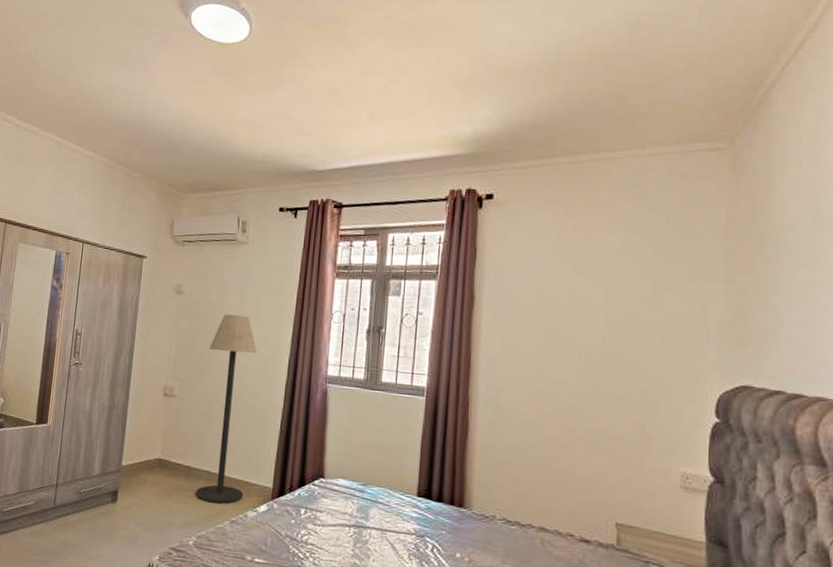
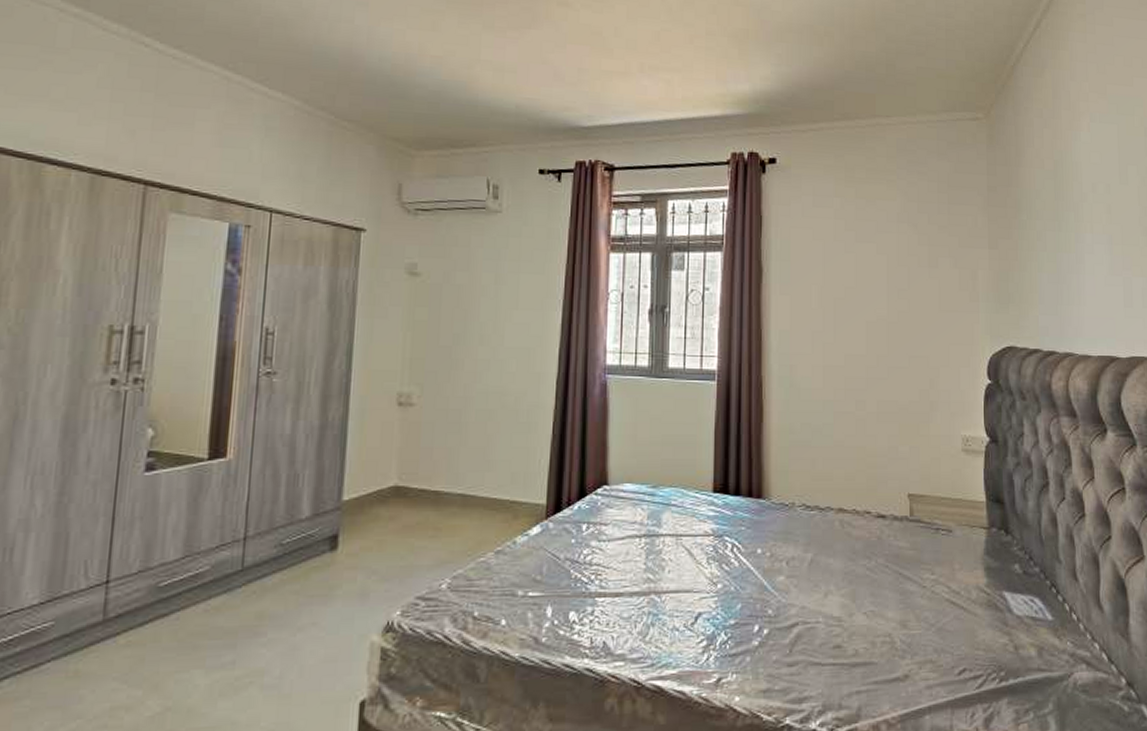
floor lamp: present [196,314,258,504] -> none [448,298,520,532]

